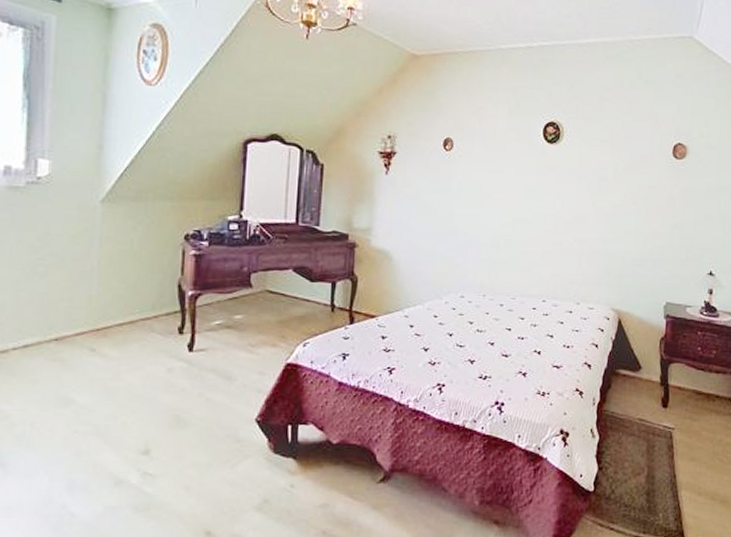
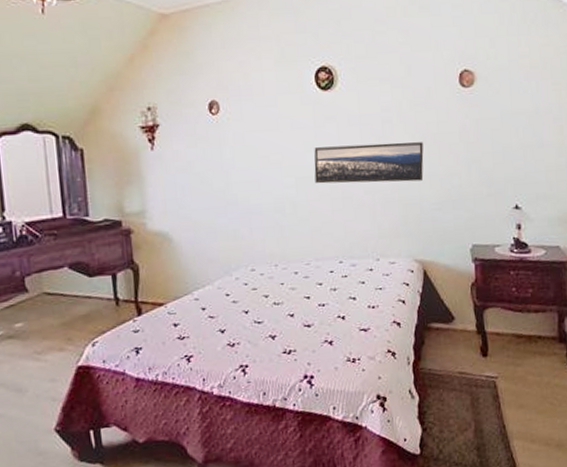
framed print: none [530,193,633,237] -> present [314,142,424,184]

